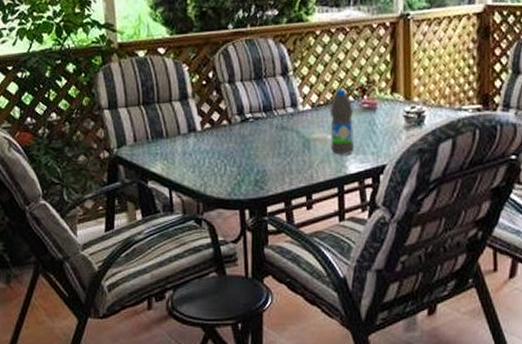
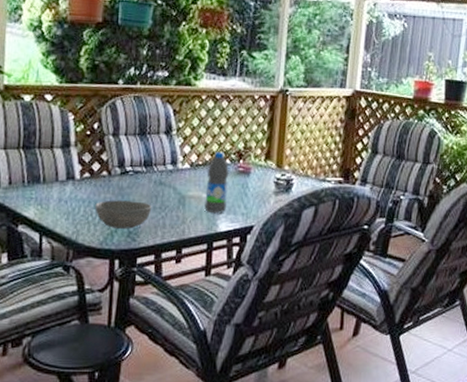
bowl: none [219,148,277,178] -> present [95,200,152,229]

